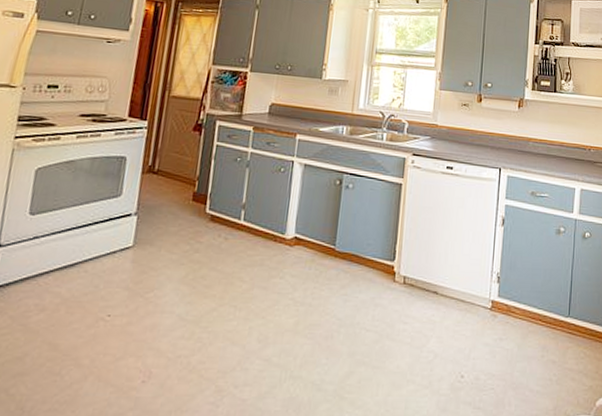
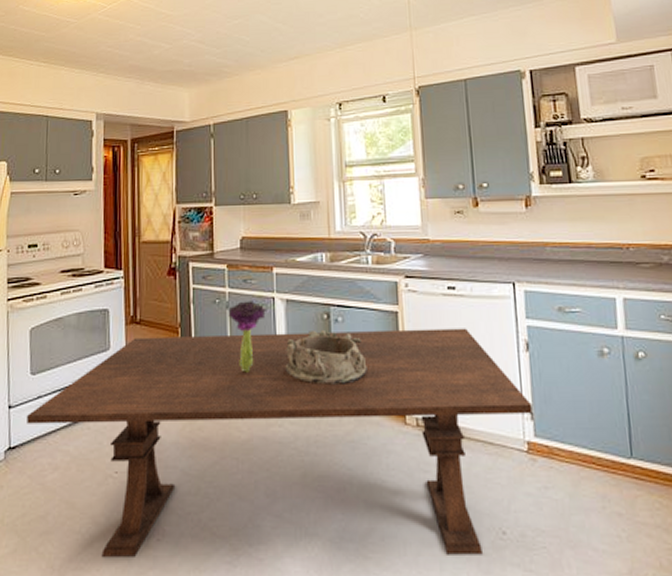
dining table: none [16,186,500,400] -> present [26,328,533,559]
bouquet: none [247,162,284,227] -> present [228,301,266,372]
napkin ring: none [293,193,369,244] -> present [285,329,367,385]

